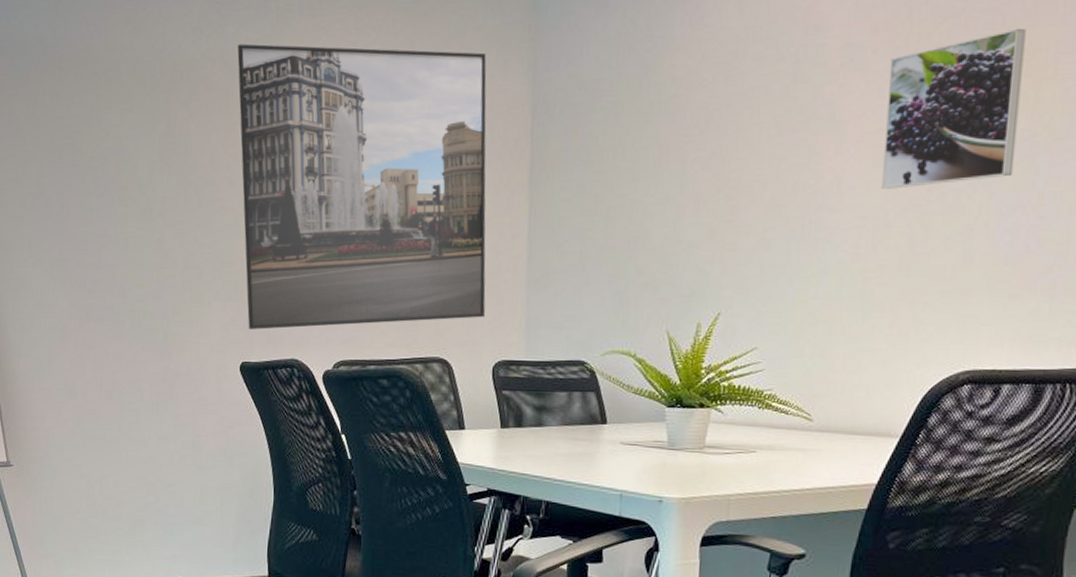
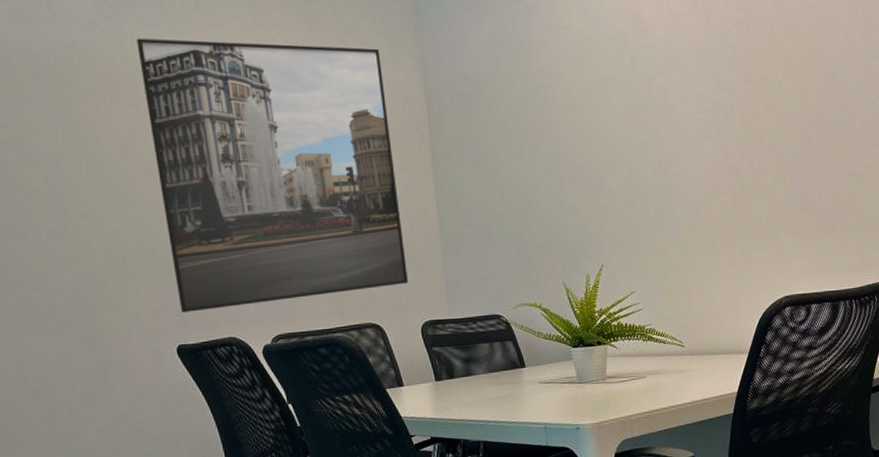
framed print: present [881,28,1027,189] -> none [700,33,795,158]

